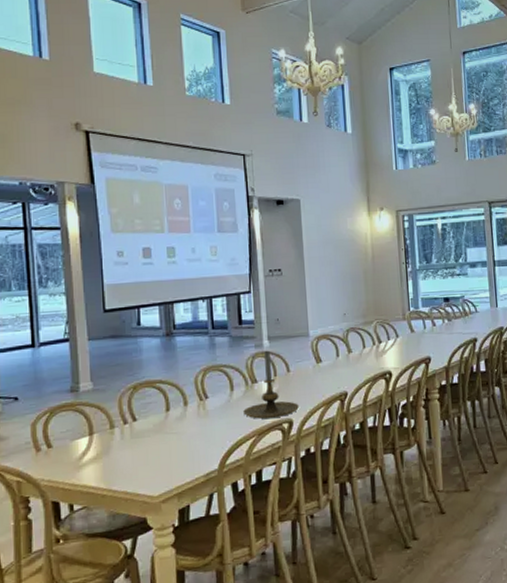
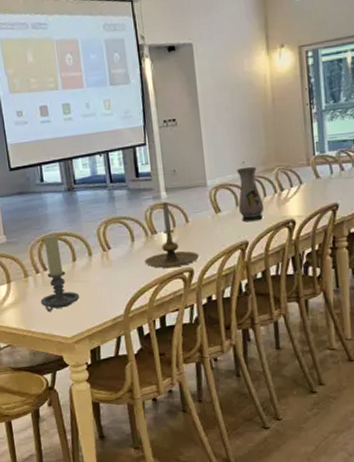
candle holder: none [126,381,171,467] -> present [40,233,80,312]
vase: none [337,318,363,373] -> present [236,166,264,222]

